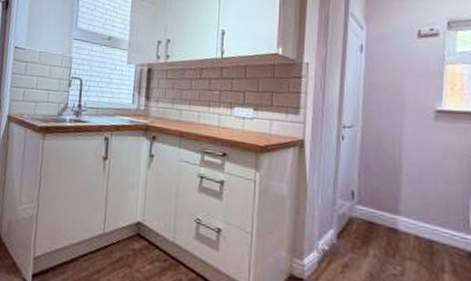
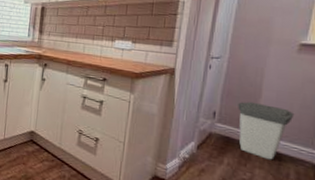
trash can: none [378,177,441,249] -> present [238,101,295,160]

